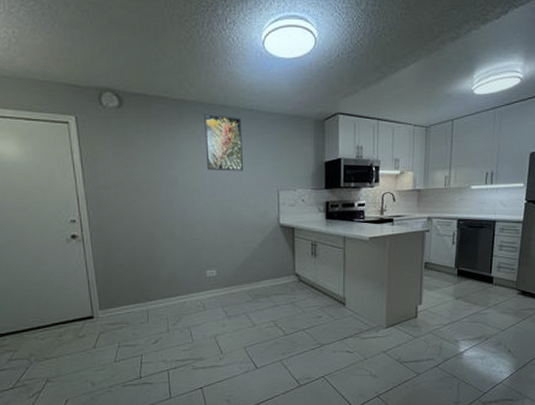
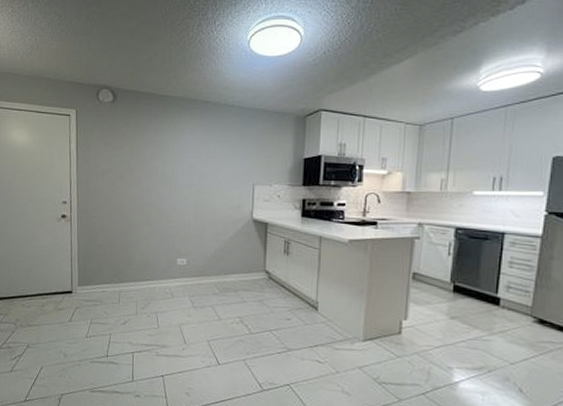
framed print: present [204,114,244,171] -> none [186,109,222,164]

